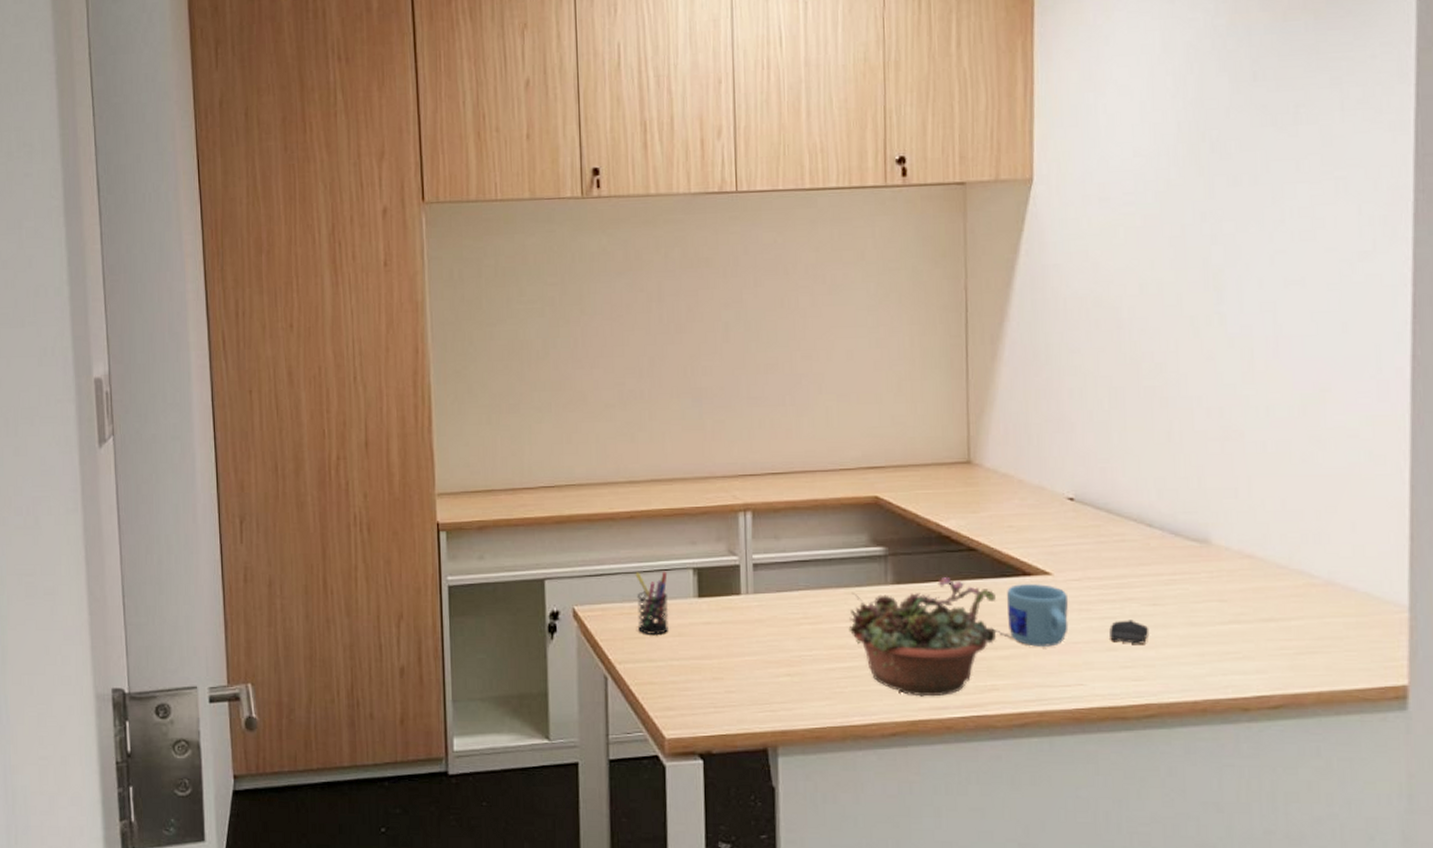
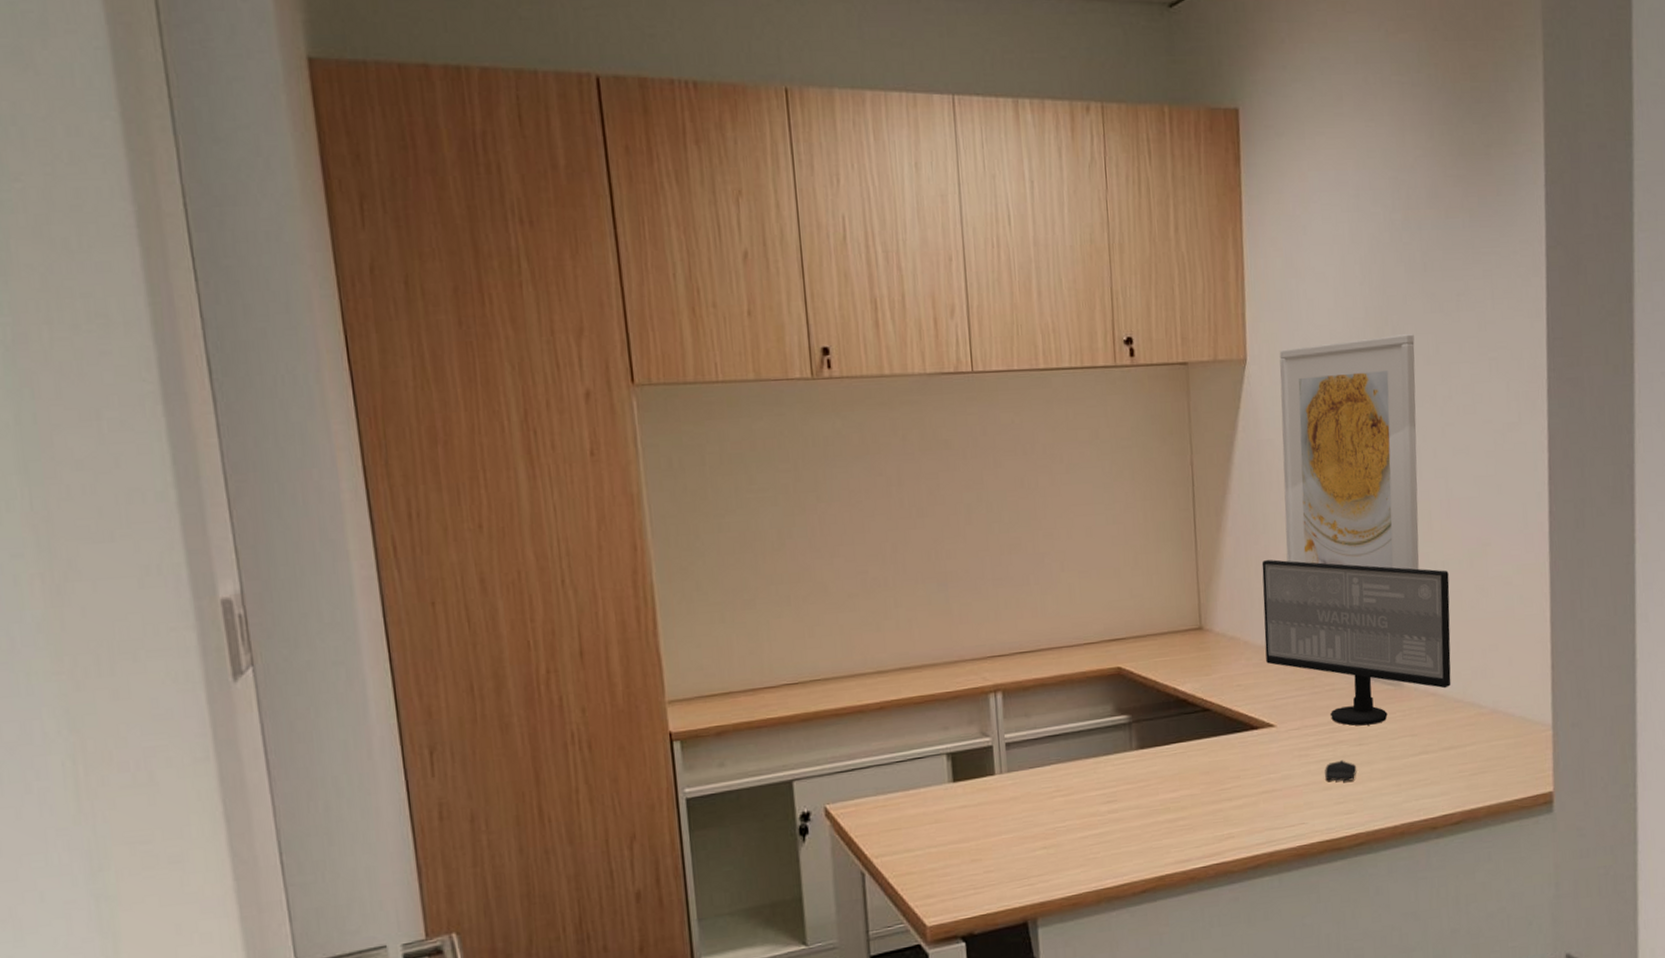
pen holder: present [635,571,669,636] -> none [888,759,925,825]
succulent planter: present [848,577,1014,697] -> none [1098,738,1245,853]
mug: present [1006,584,1069,647] -> none [1237,736,1291,794]
computer monitor: none [1042,394,1275,584] -> present [1261,559,1451,726]
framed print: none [1071,151,1239,414] -> present [1279,334,1419,570]

